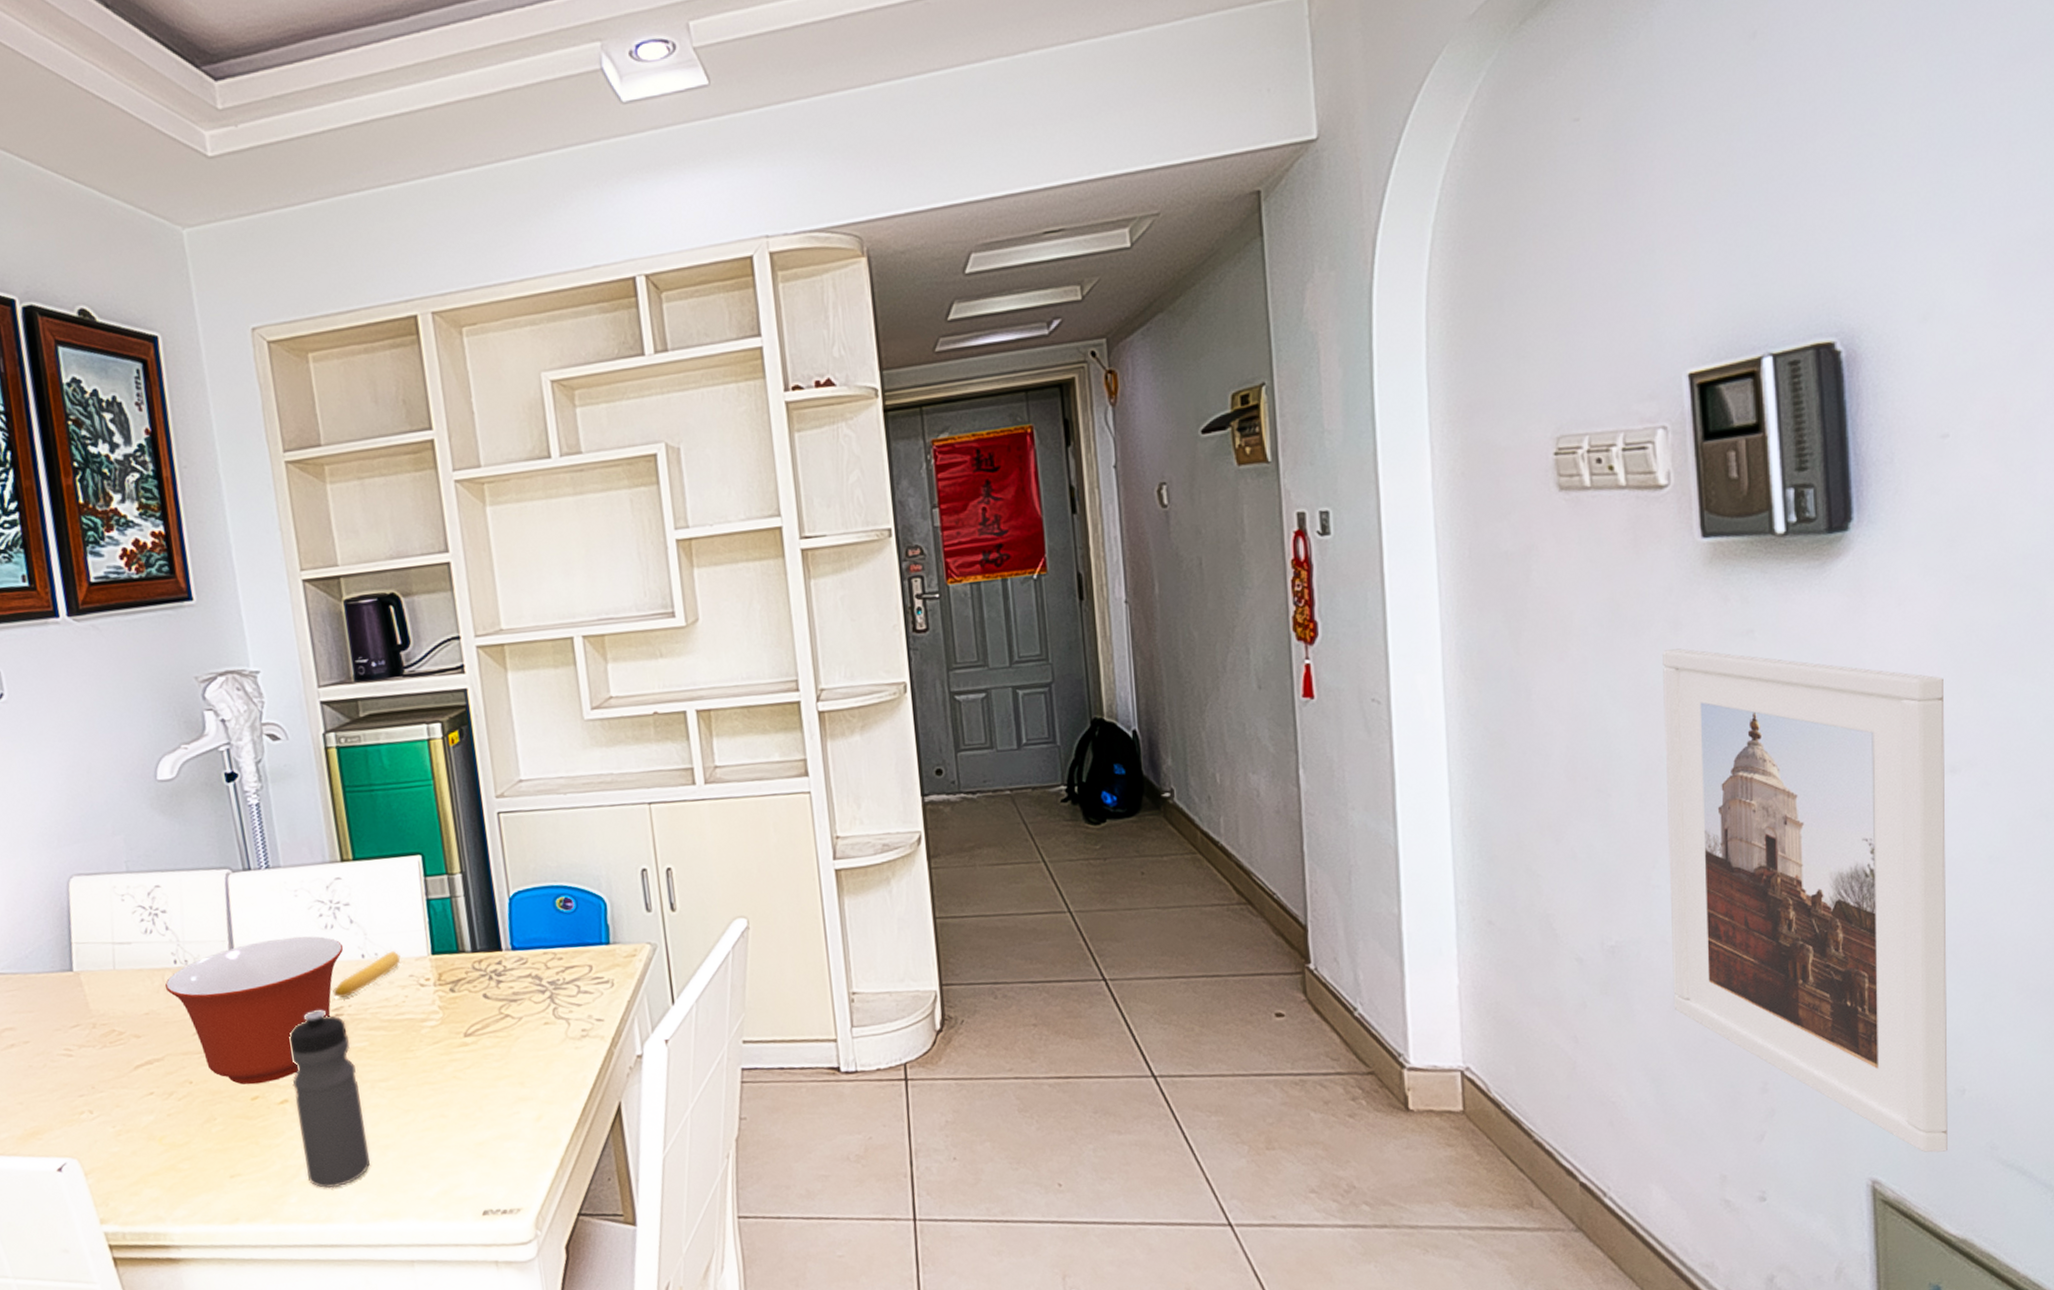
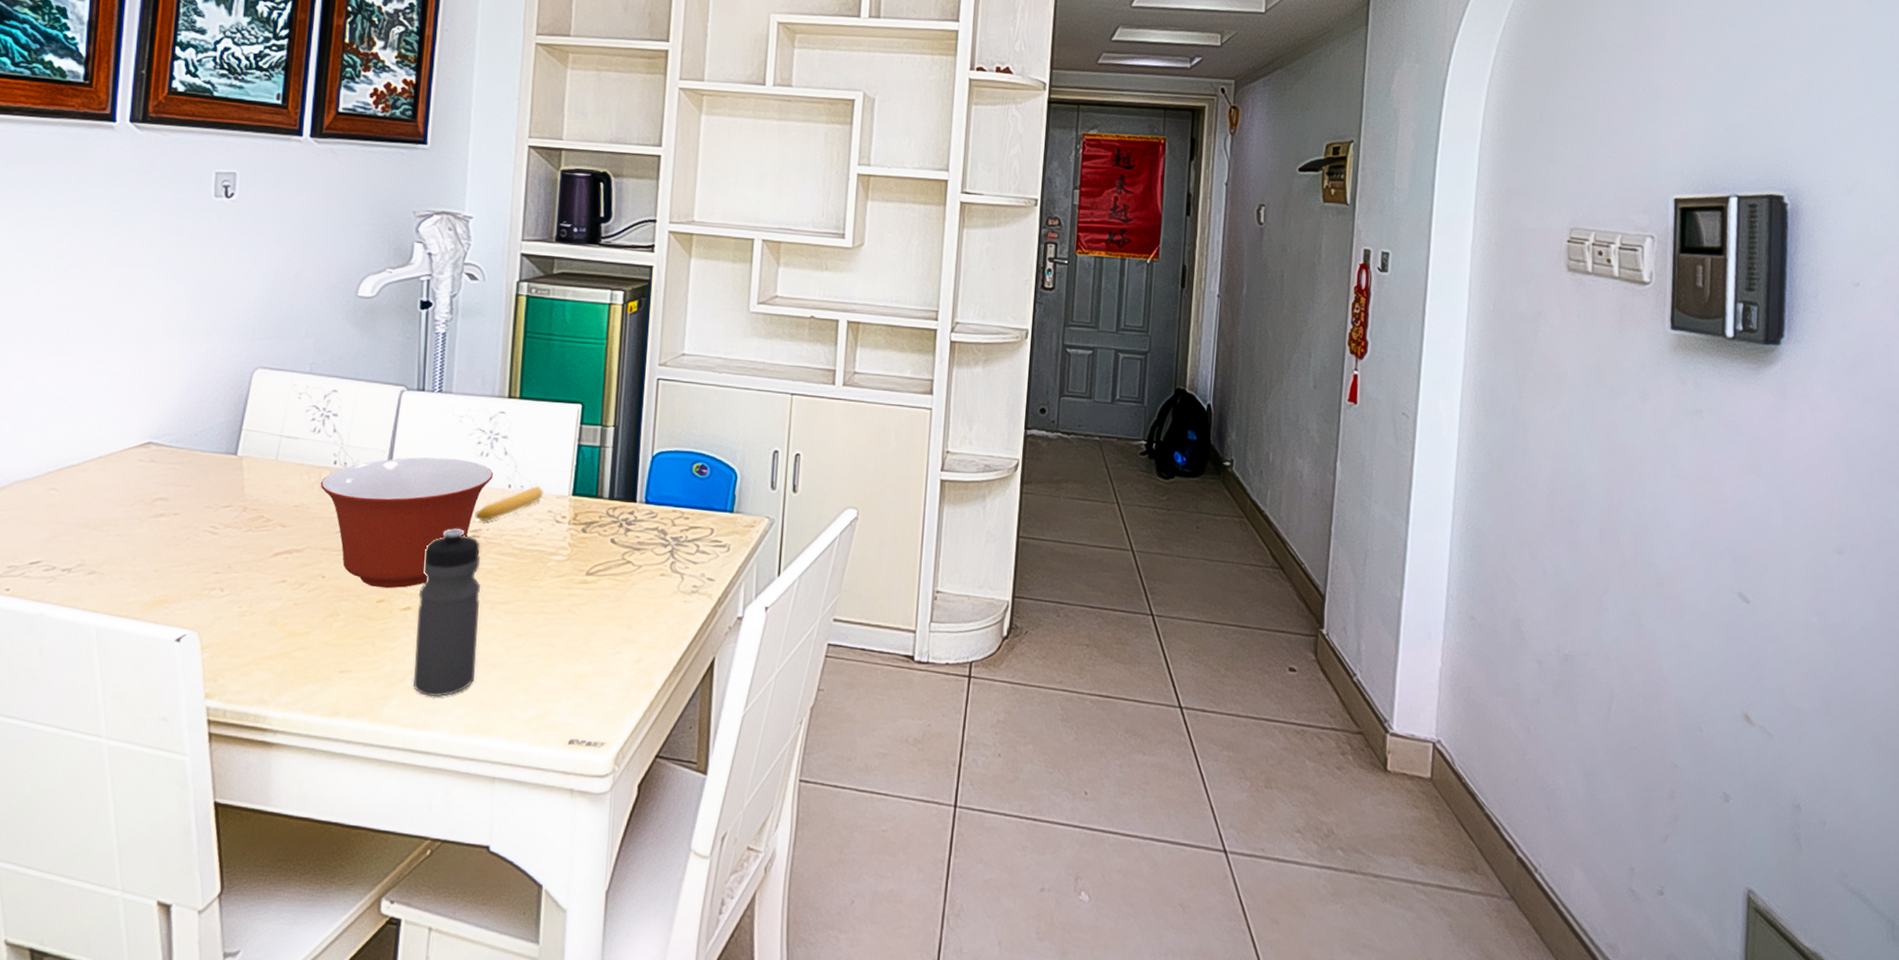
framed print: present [1663,648,1948,1153] -> none [1608,414,1839,873]

